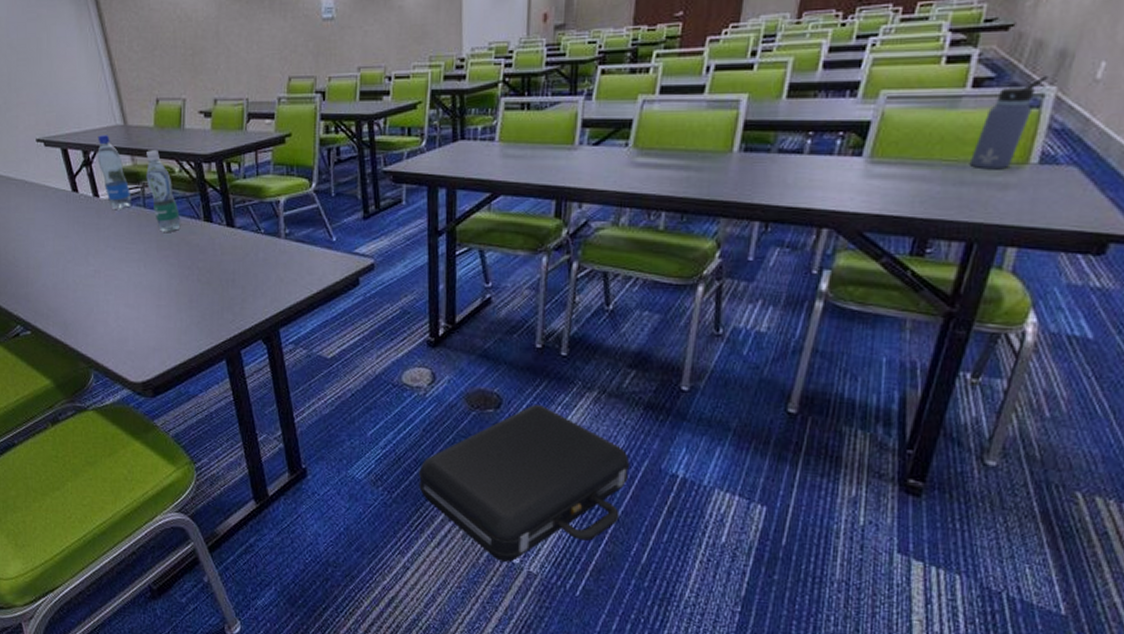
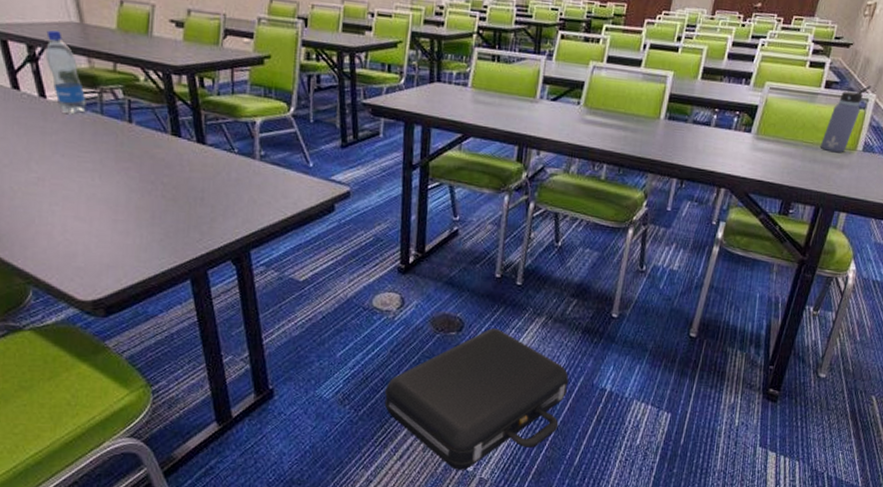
bottle: present [146,150,181,232] -> none [105,54,145,144]

